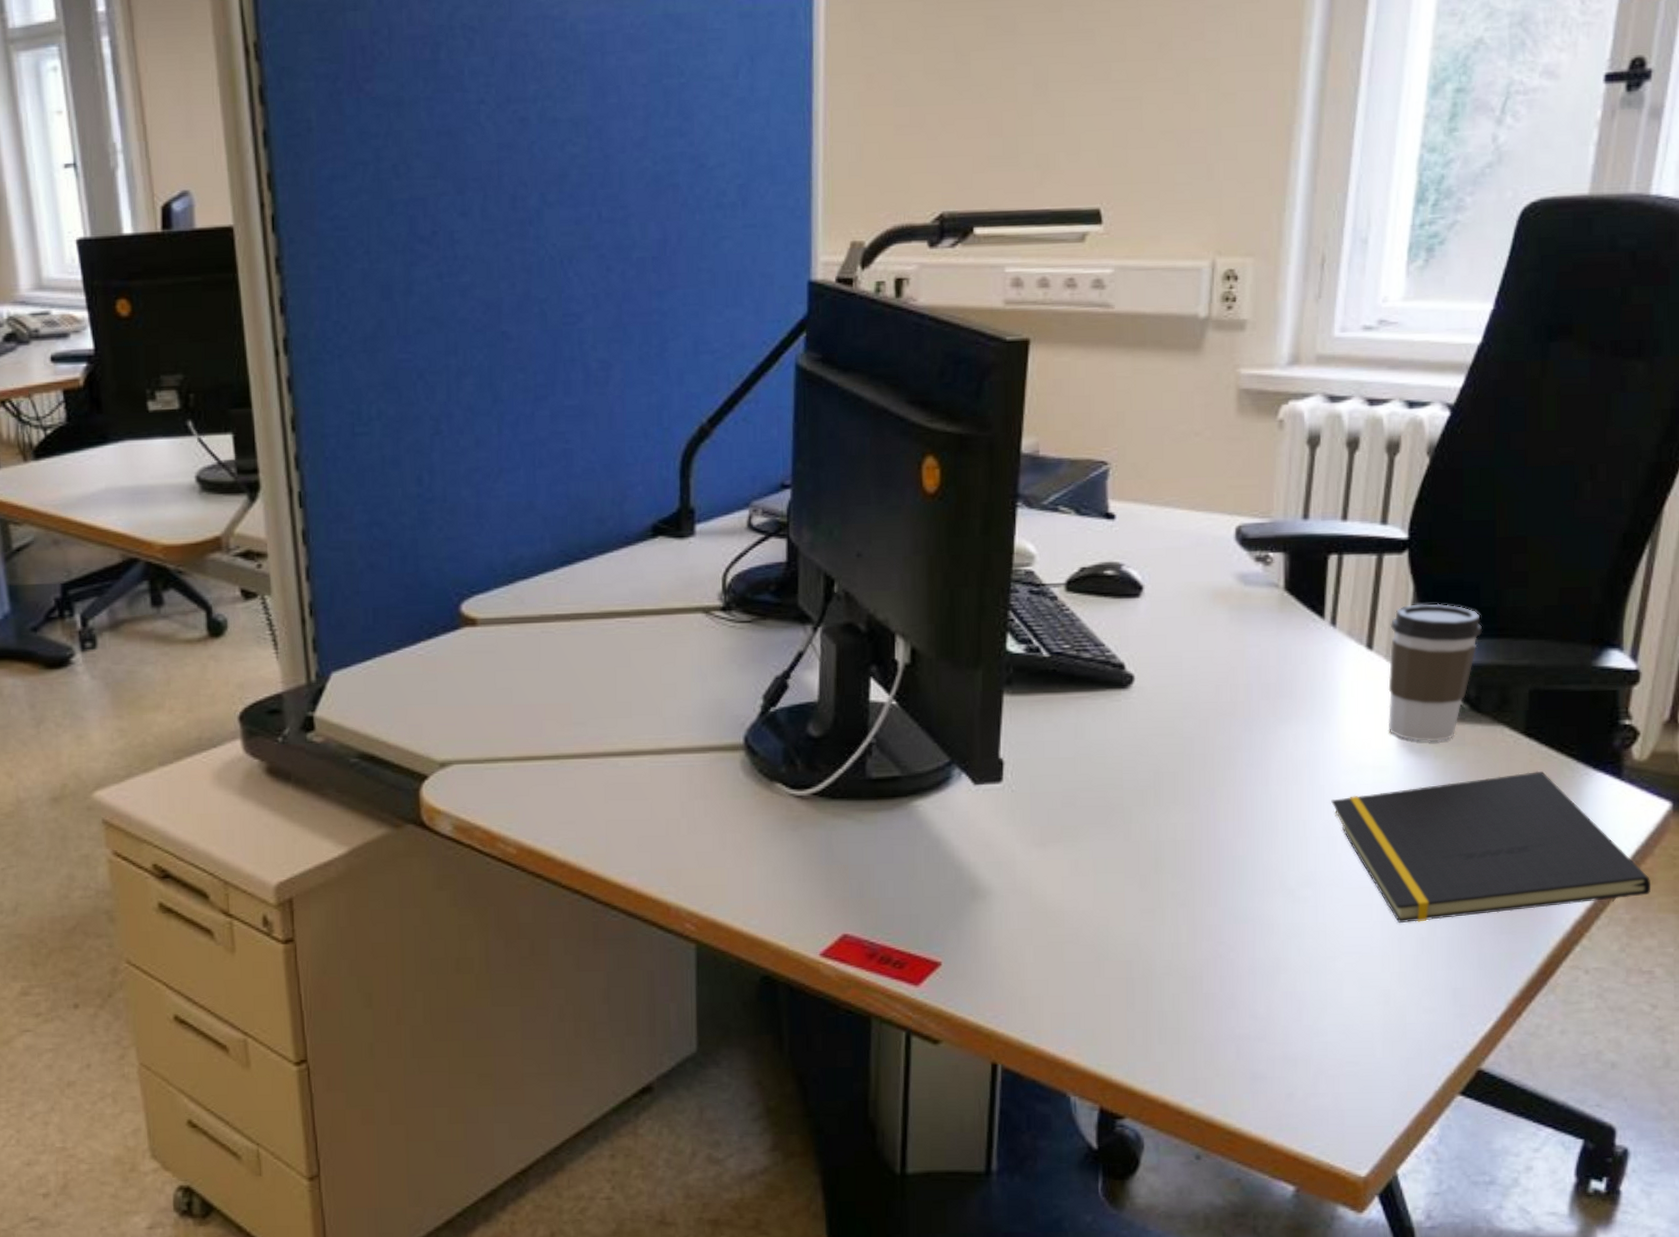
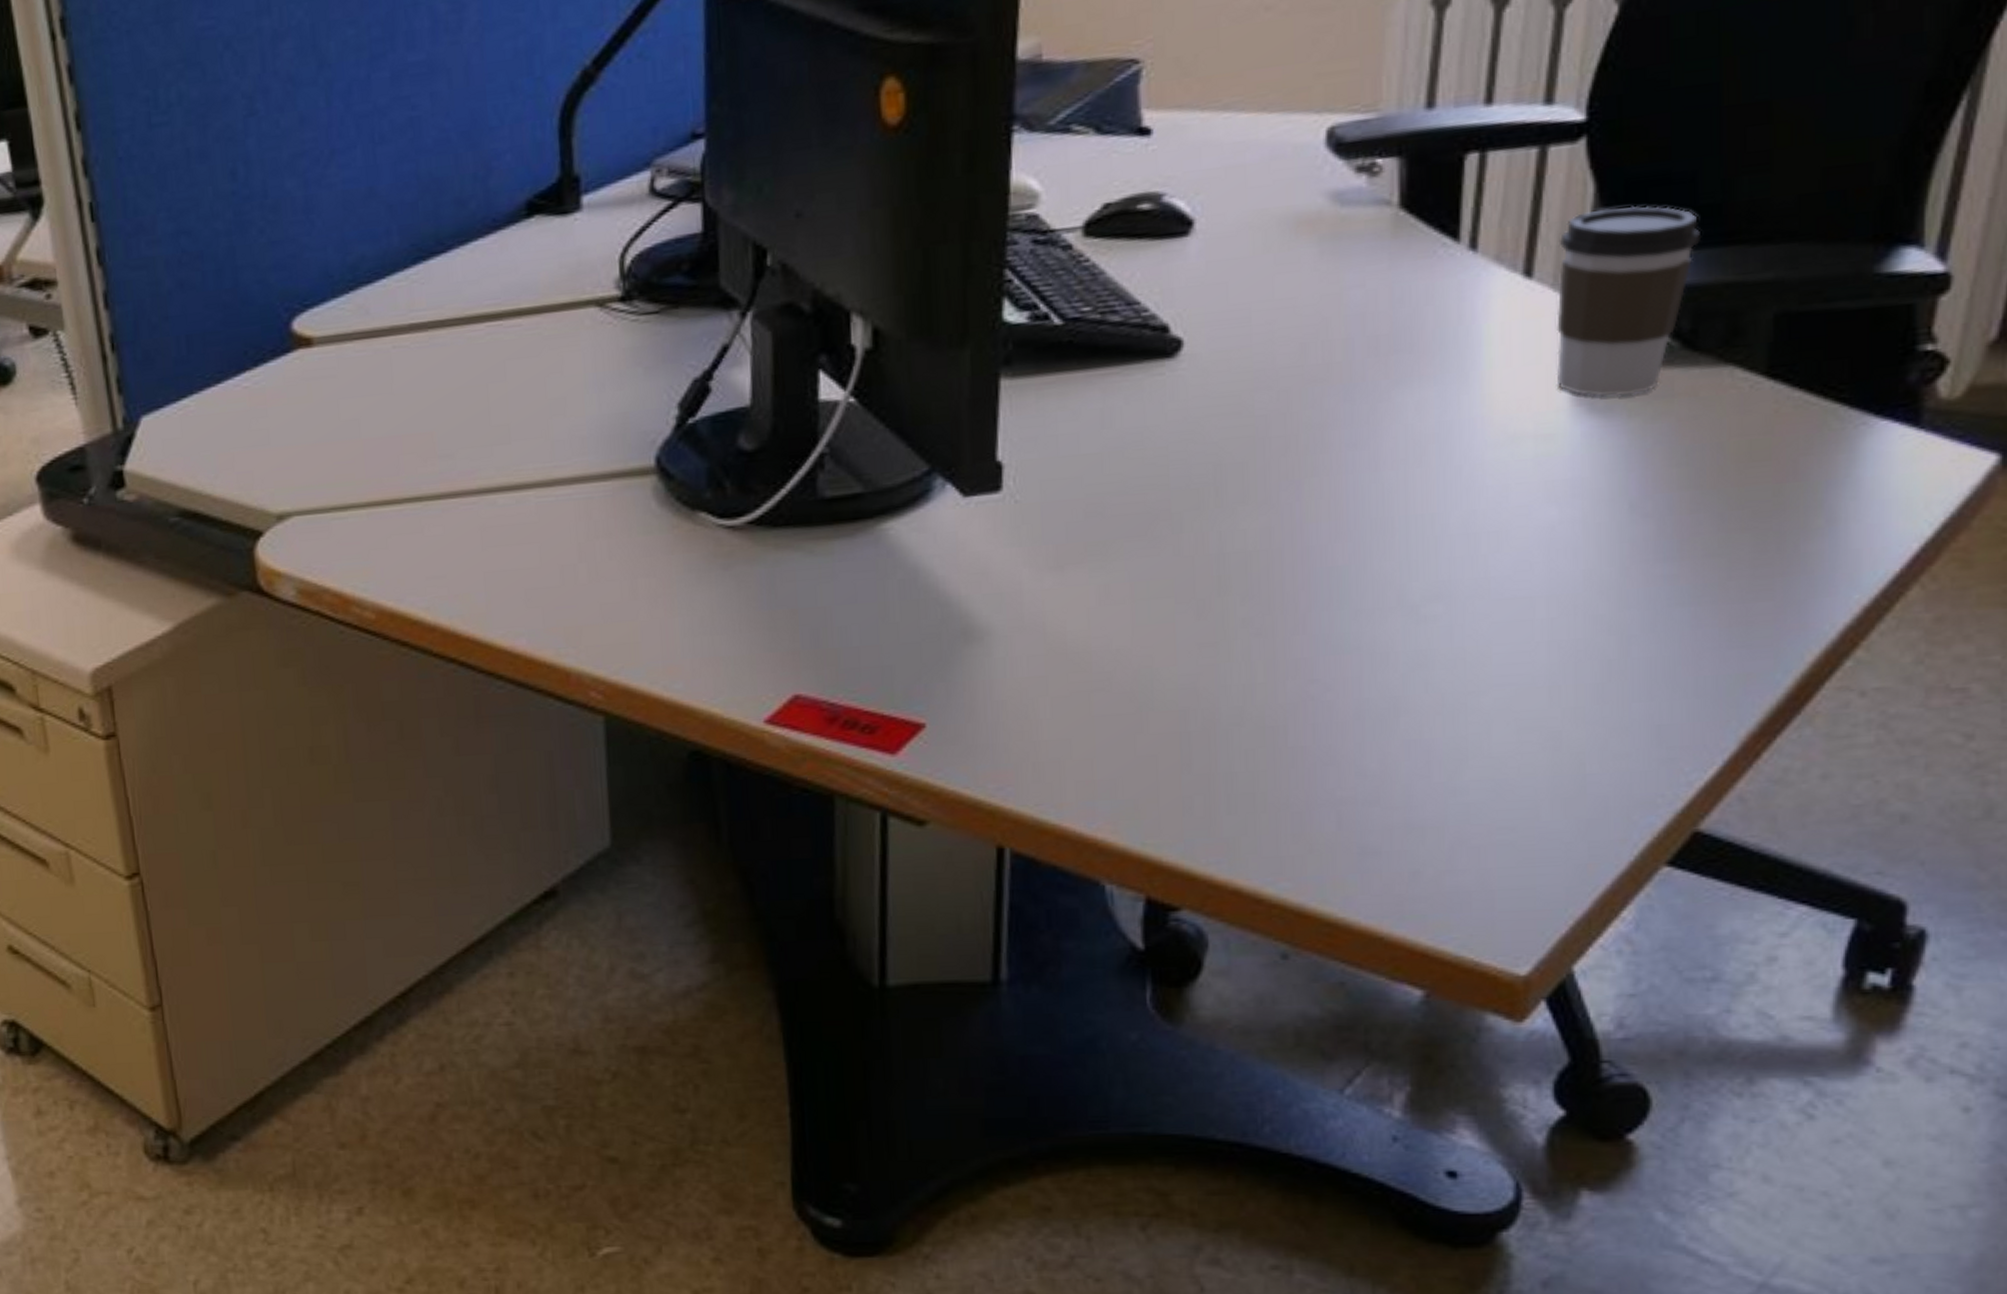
notepad: present [1331,771,1652,923] -> none [1472,424,1966,642]

